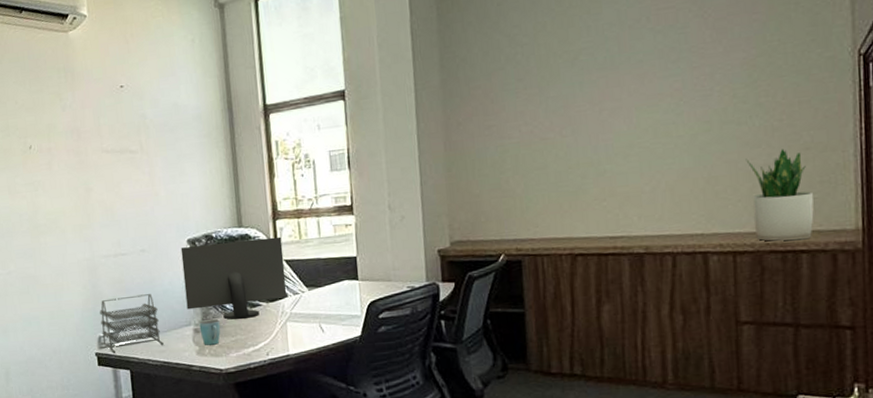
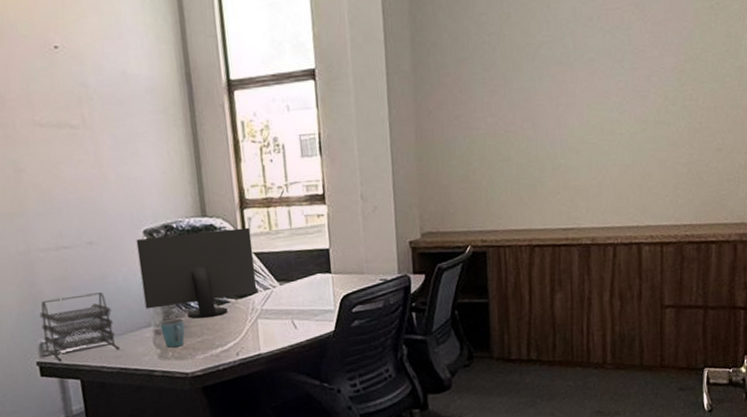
planter: present [746,149,814,242] -> none [673,149,723,234]

